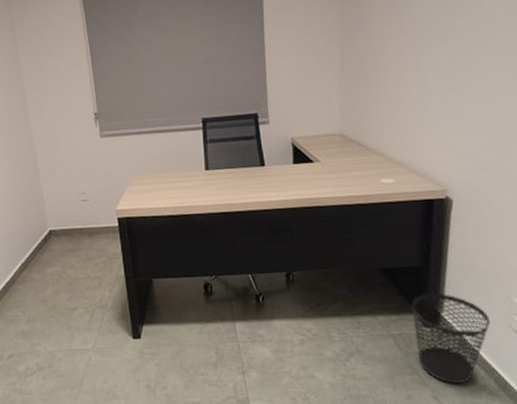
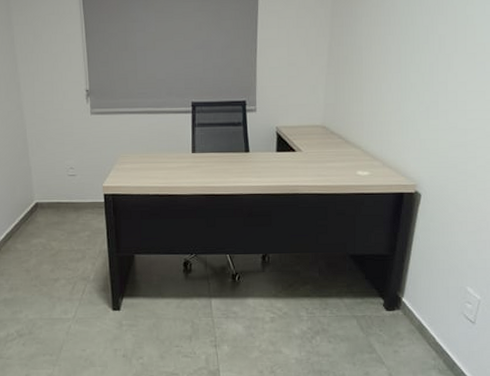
wastebasket: present [411,293,490,385] -> none [376,280,445,363]

